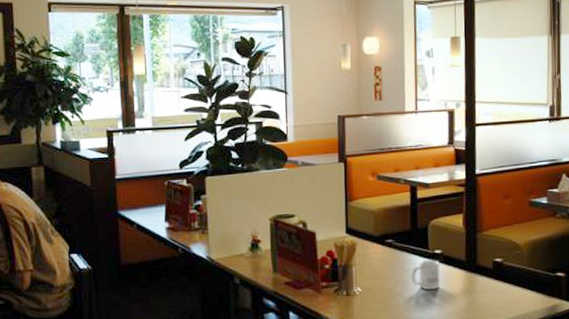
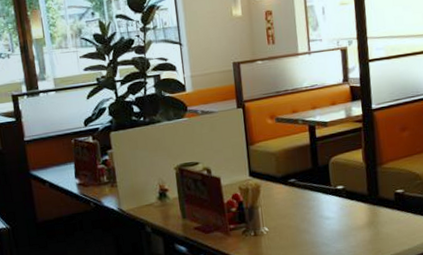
mug: present [411,258,440,290] -> none [315,194,345,225]

